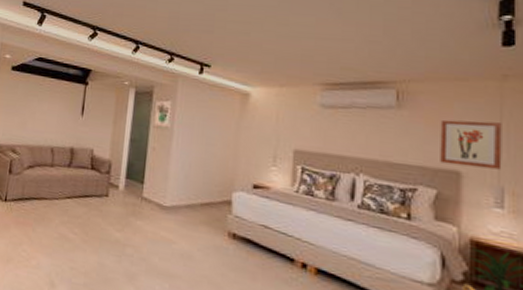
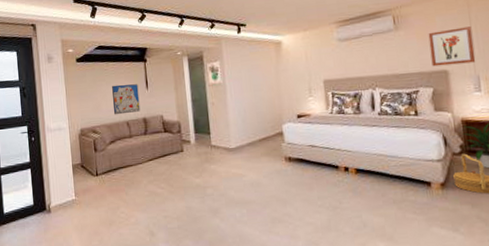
wall art: none [39,103,73,140] -> present [112,84,141,115]

